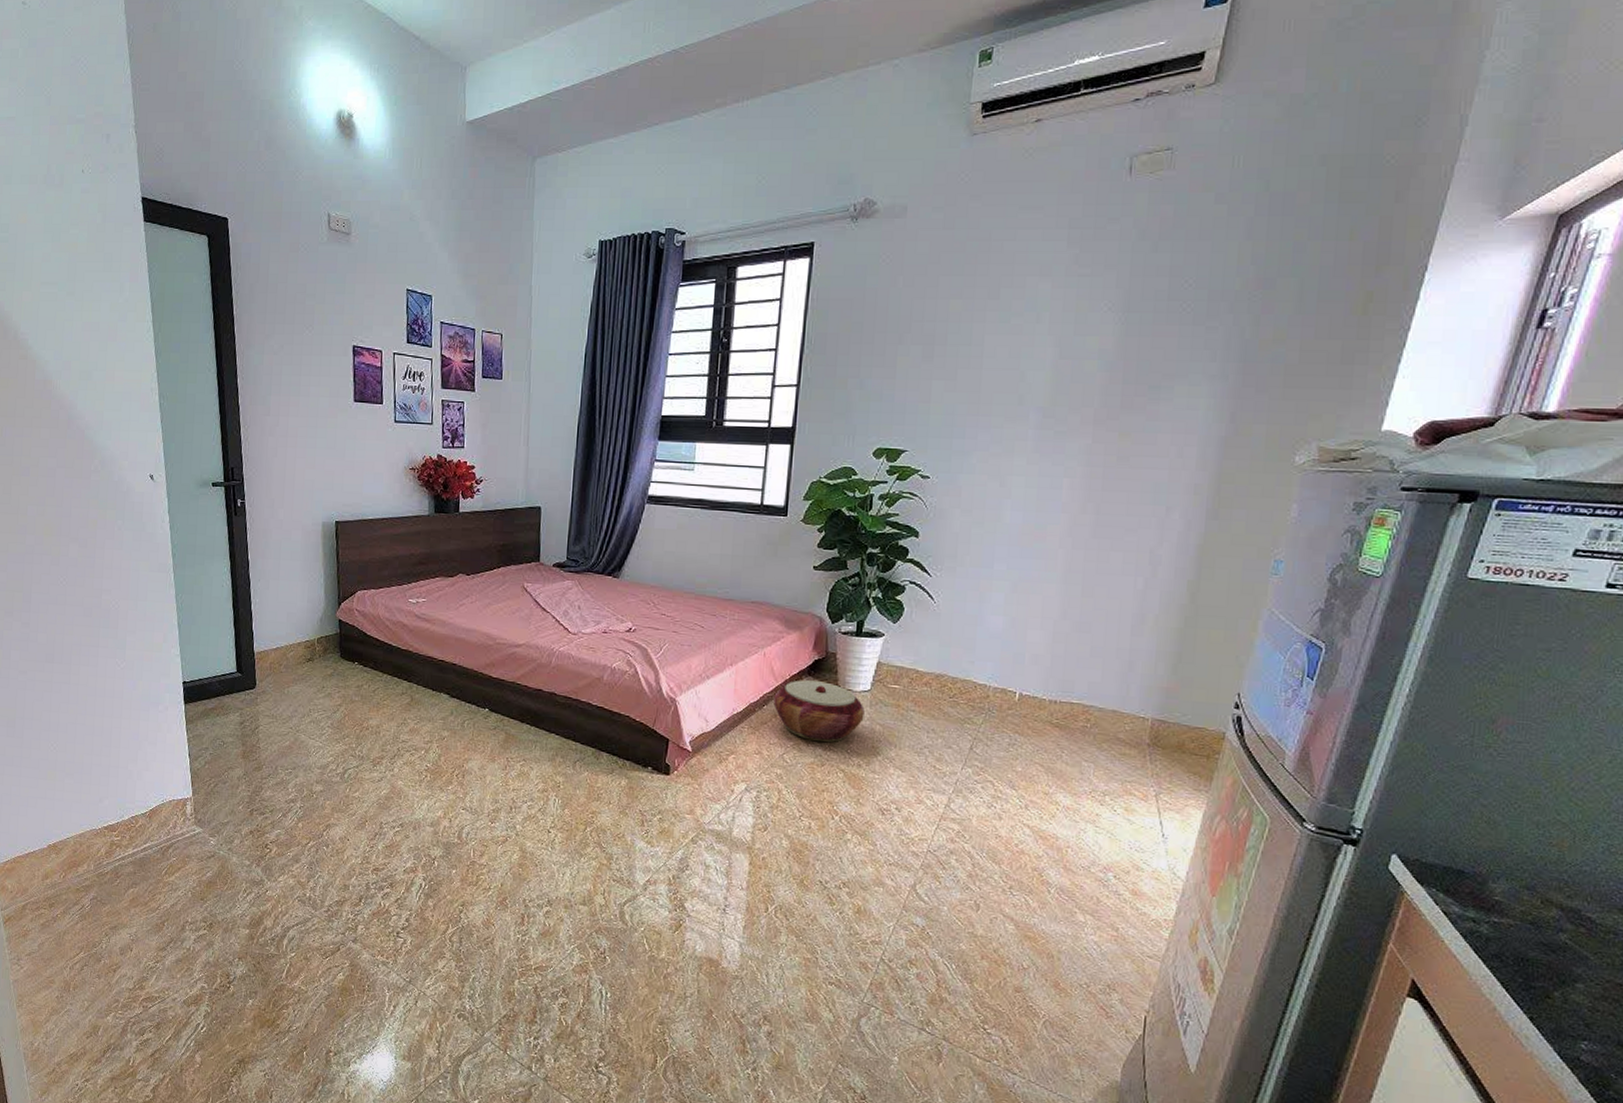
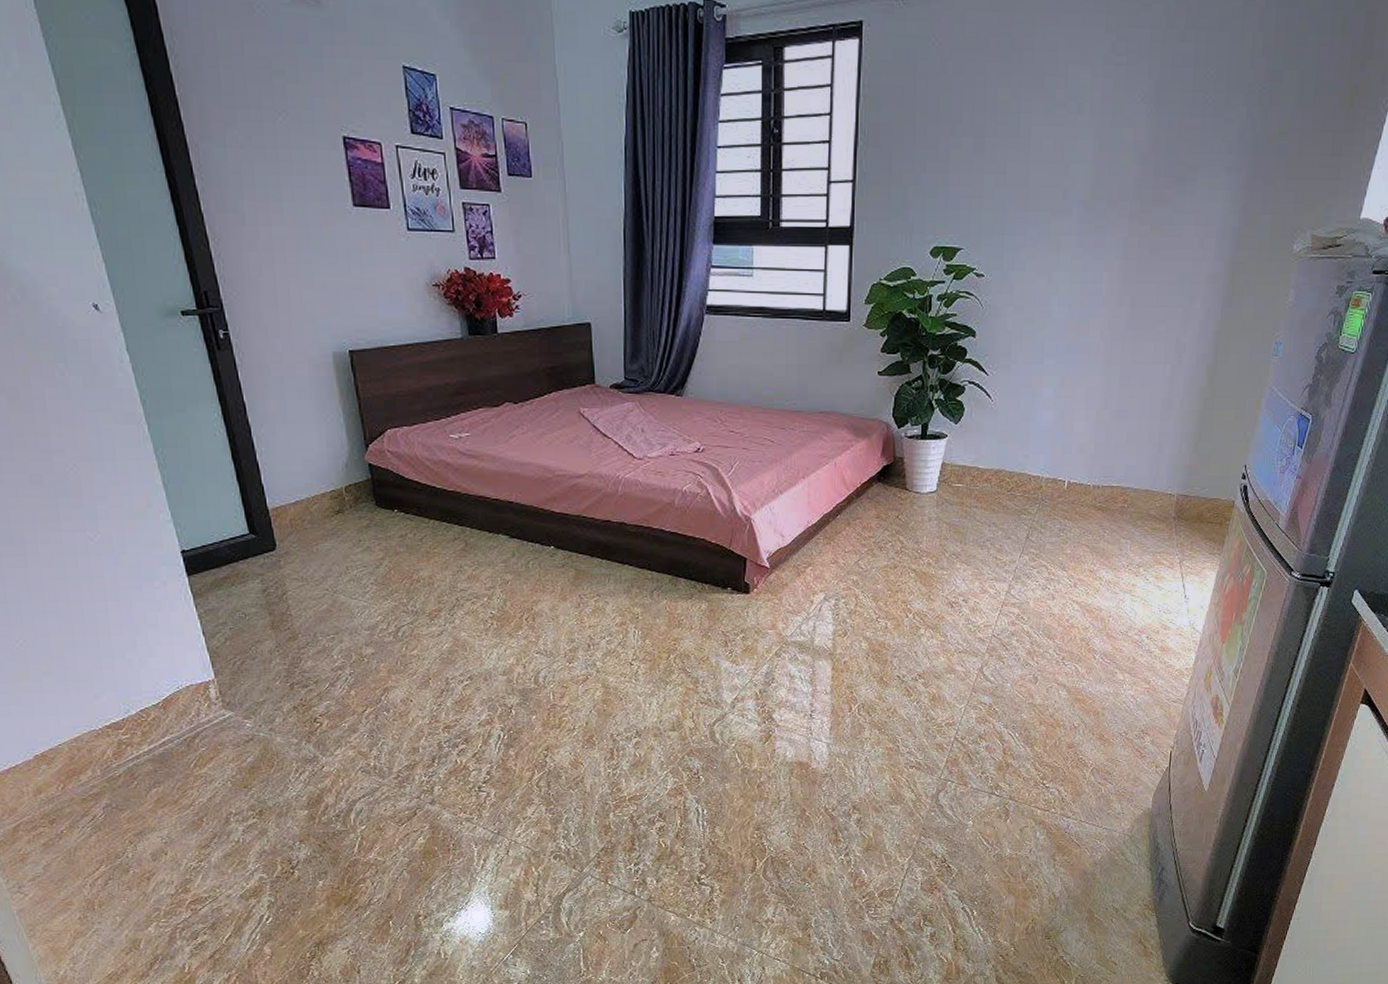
basket: present [773,680,865,743] -> none [846,486,932,546]

